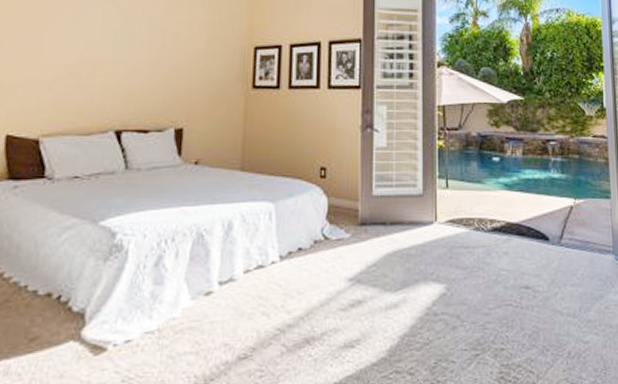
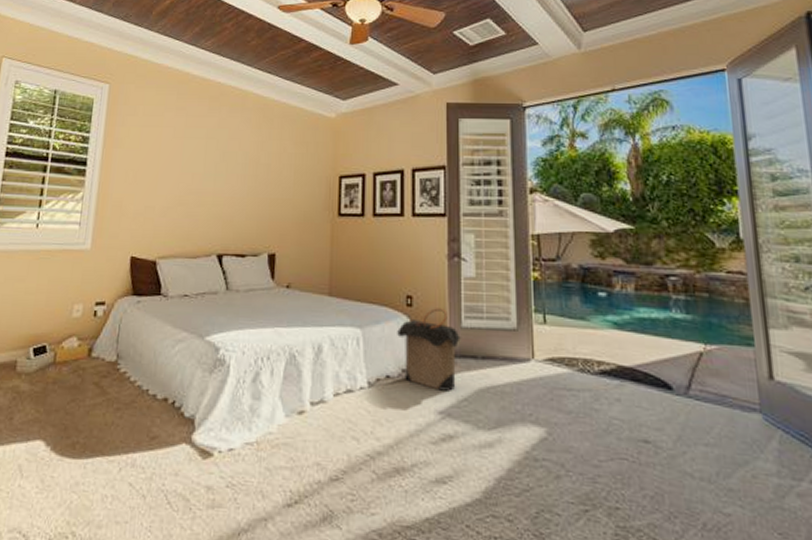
laundry hamper: none [310,178,373,258] -> present [397,308,462,391]

